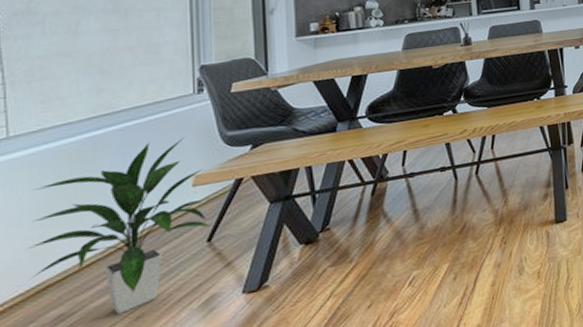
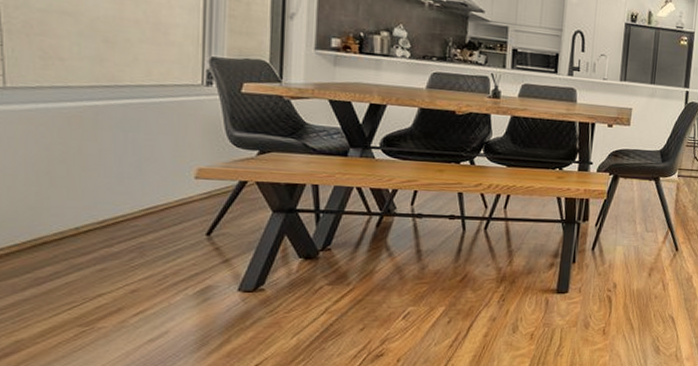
indoor plant: present [28,138,211,314] -> none [25,125,211,284]

